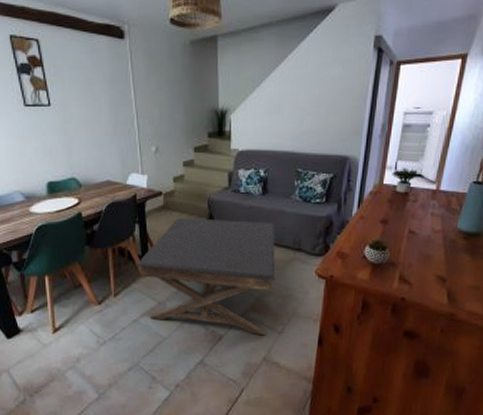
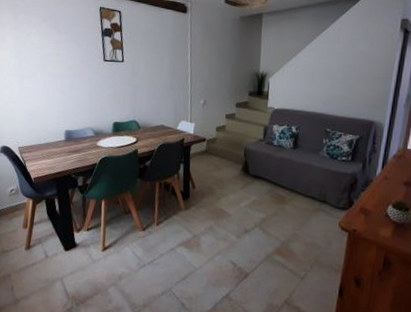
coffee table: present [136,217,276,336] -> none [177,161,303,279]

